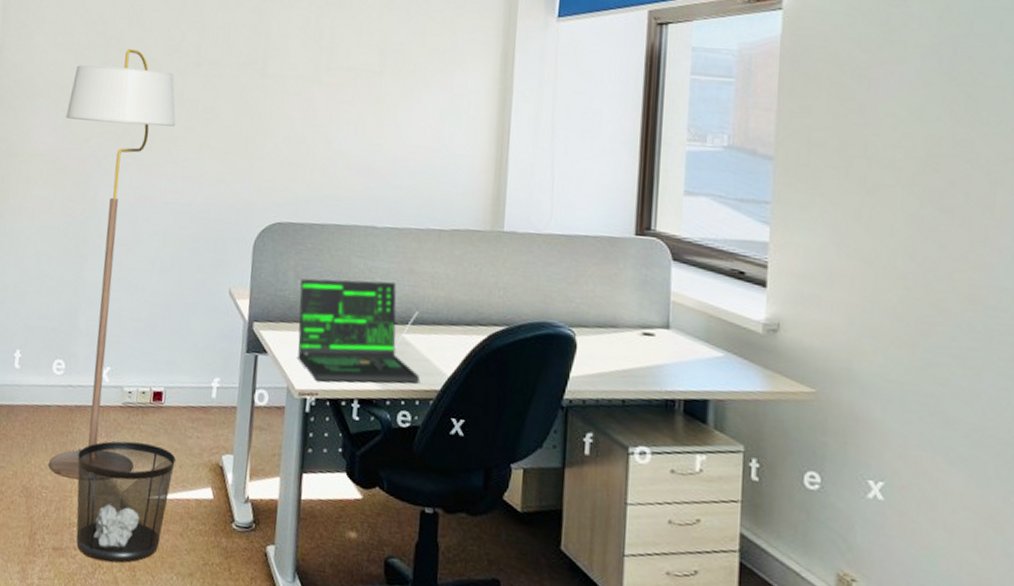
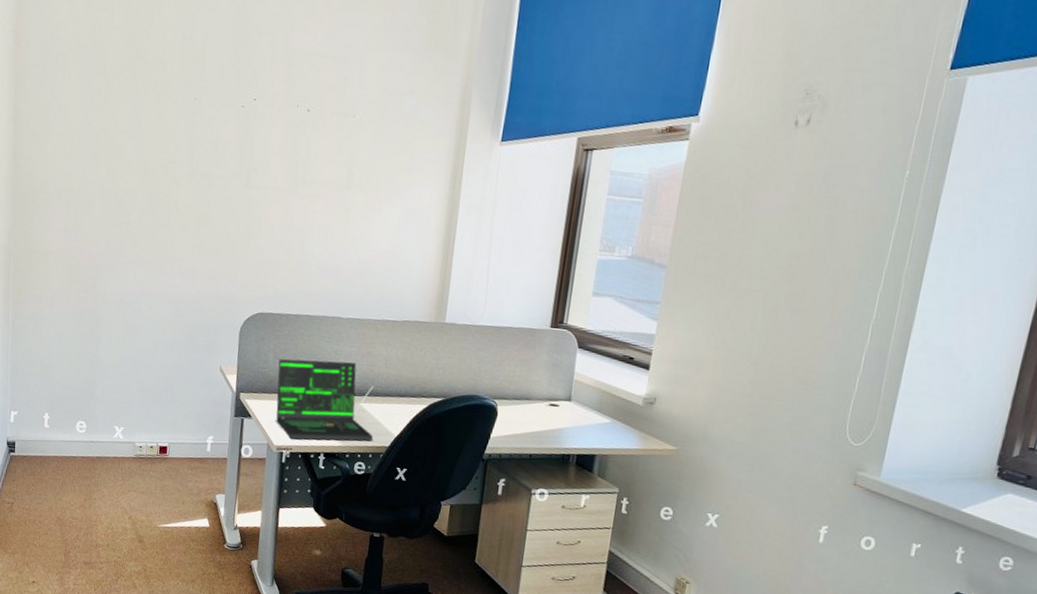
floor lamp: present [49,48,176,480] -> none [76,159,173,513]
waste bin: present [76,441,176,563] -> none [100,484,179,573]

